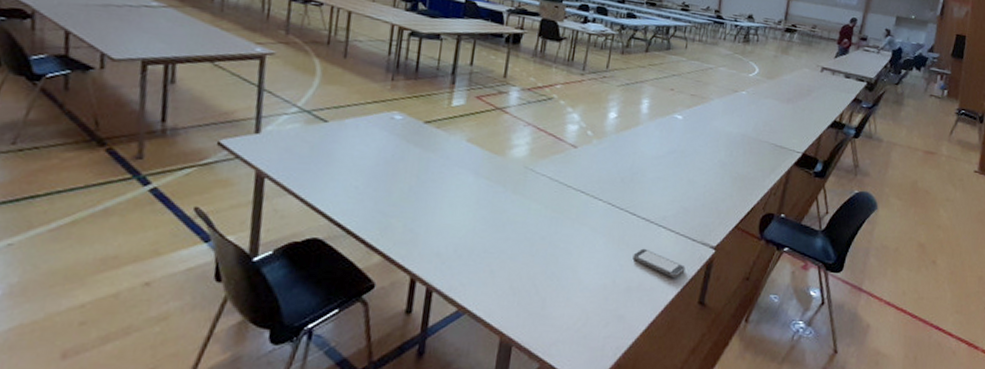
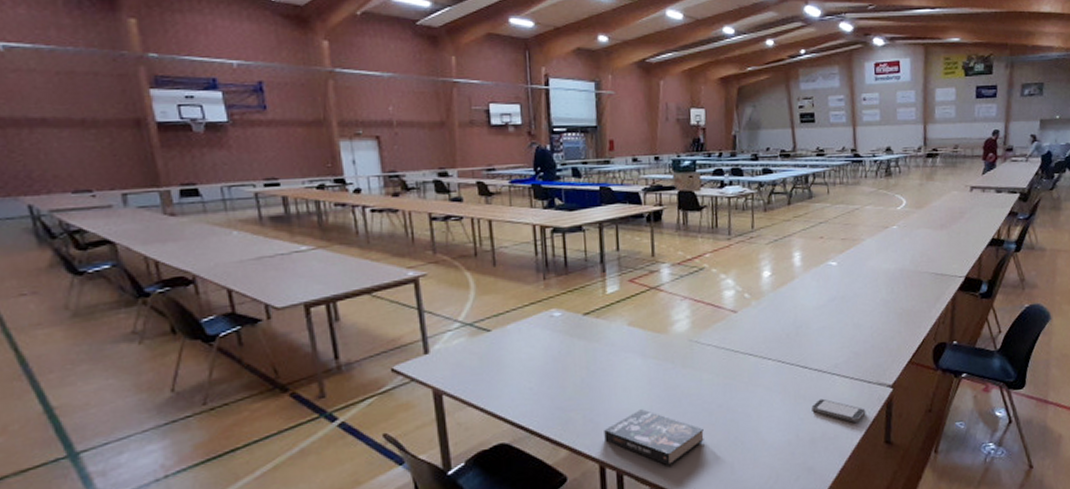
book: none [421,228,522,290] -> present [604,409,704,466]

